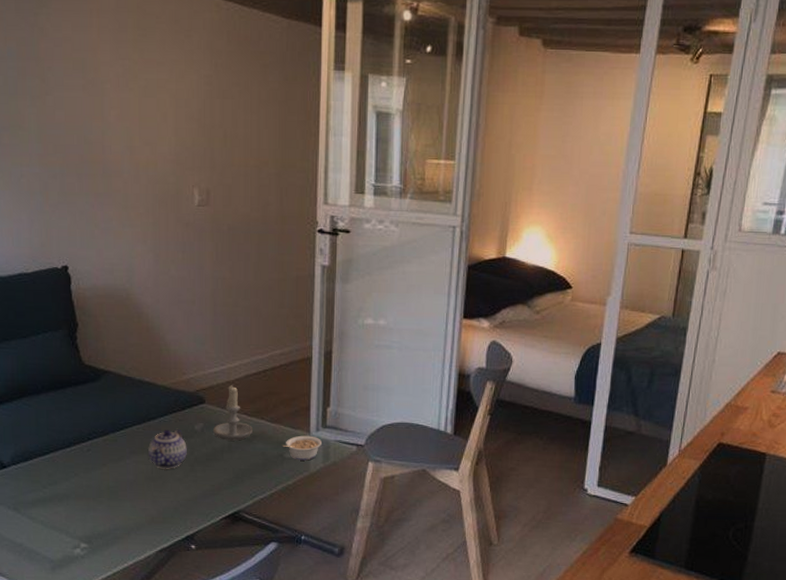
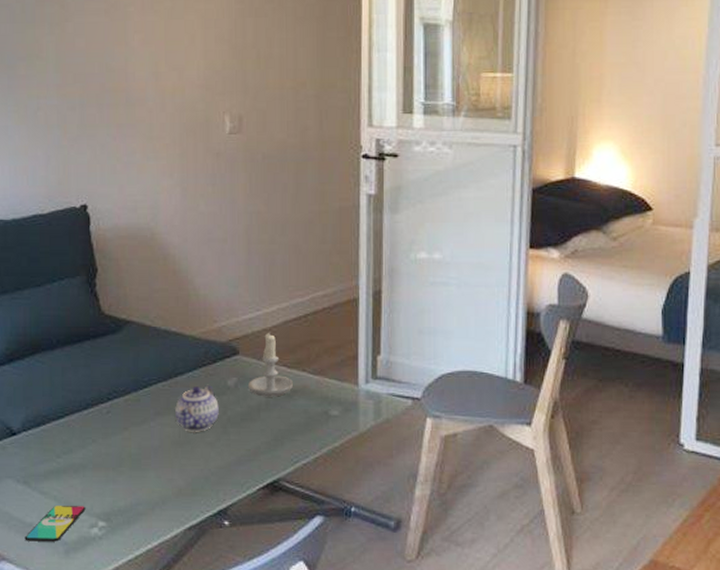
smartphone: none [15,529,69,560] -> present [24,506,86,542]
legume: present [281,435,323,461] -> none [326,389,373,418]

